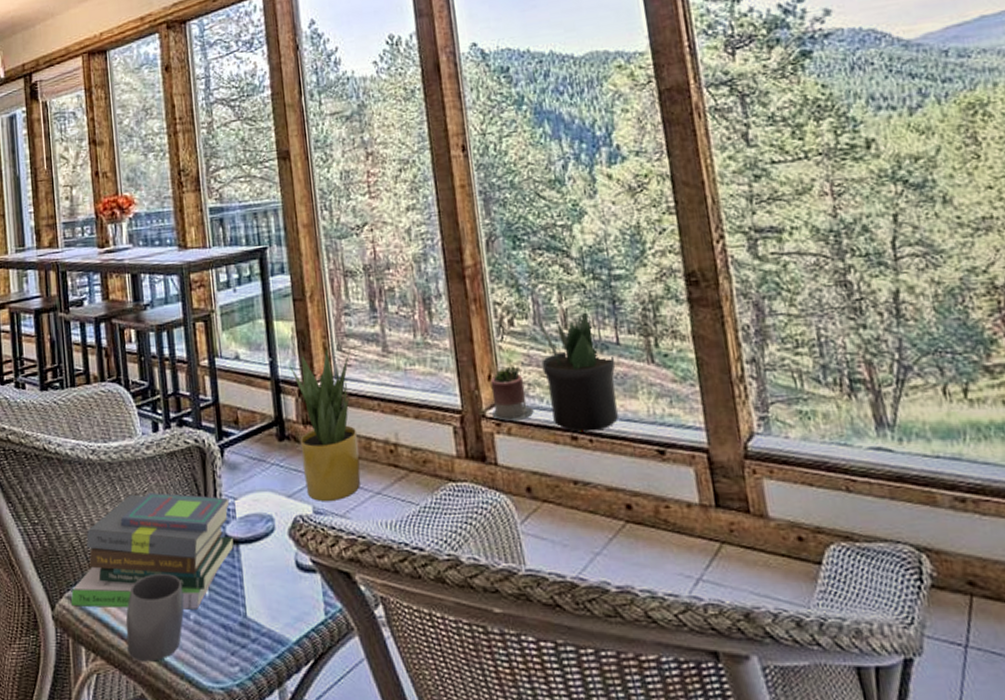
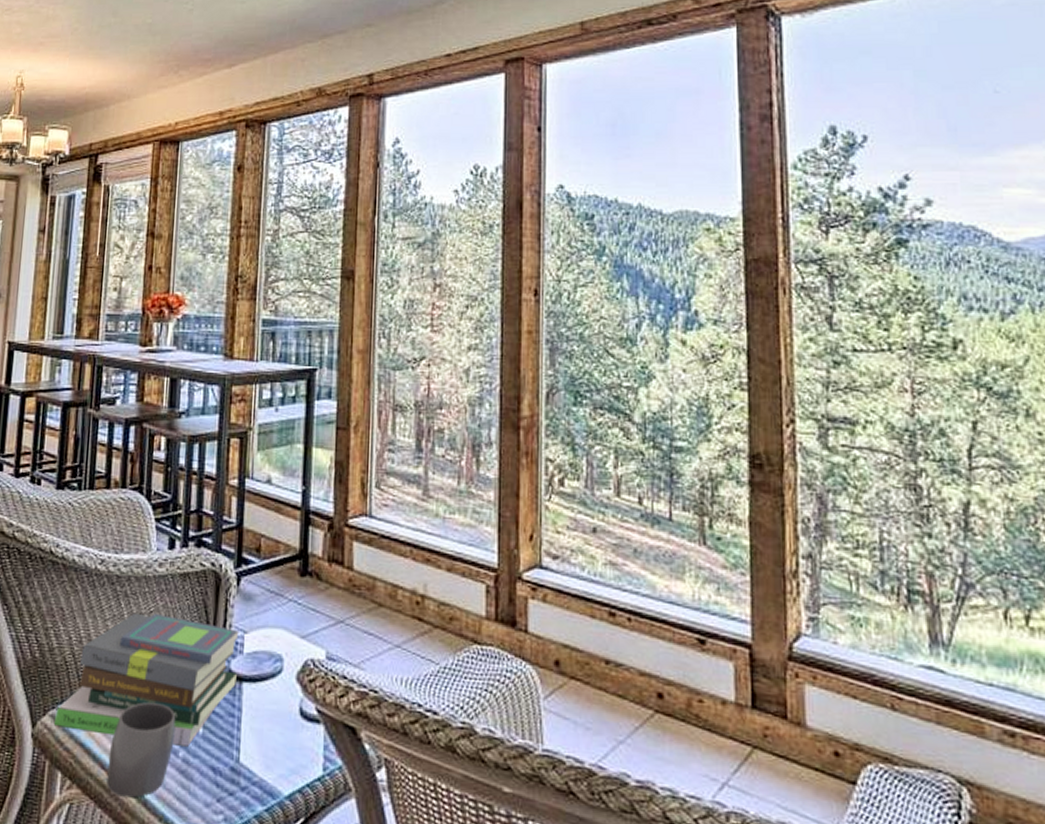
planter: present [288,349,361,501] -> none [321,485,389,648]
succulent planter: present [490,366,534,421] -> none [530,528,573,587]
planter: present [533,306,618,432] -> none [586,472,665,610]

